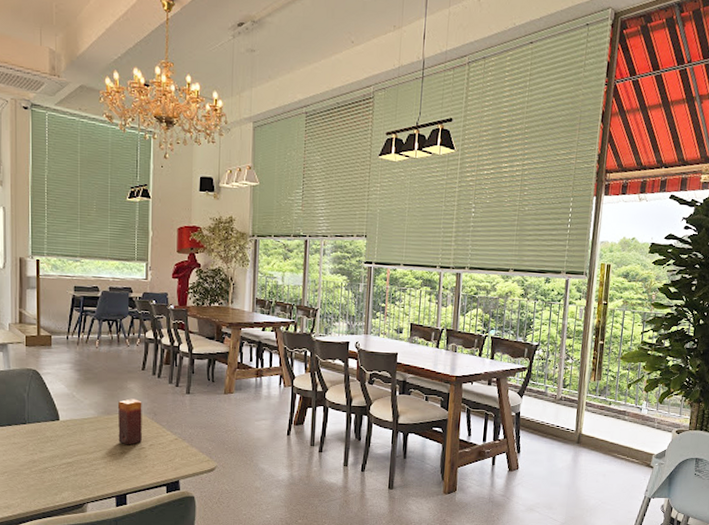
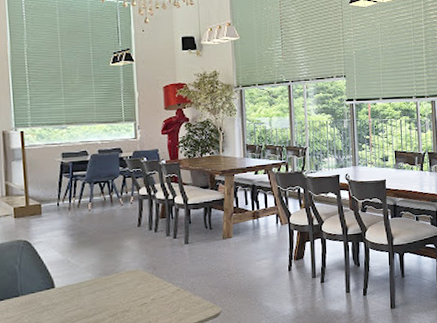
candle: present [117,398,142,445] -> none [115,256,143,303]

